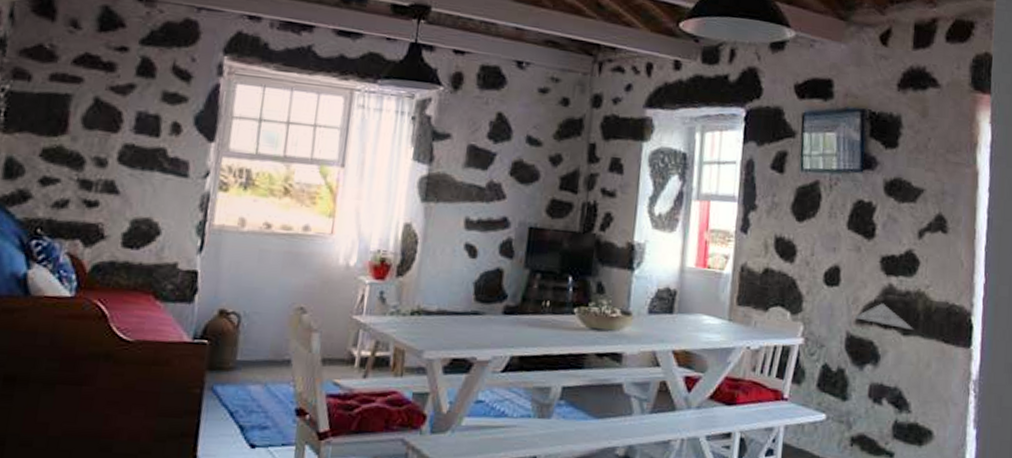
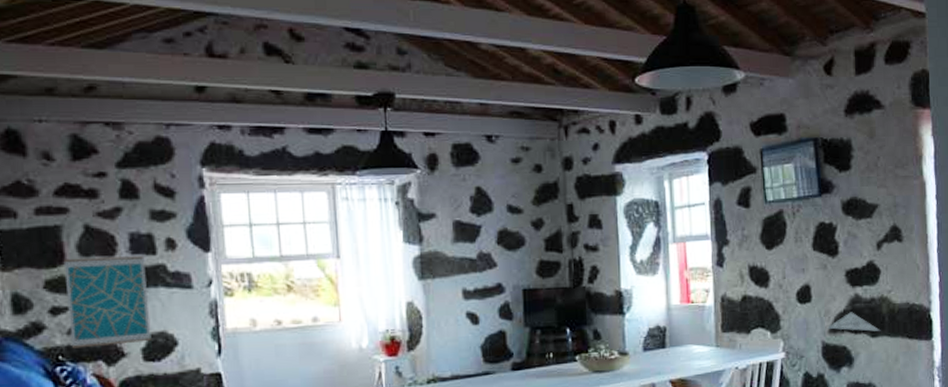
wall art: none [53,129,147,227] -> present [63,256,152,349]

